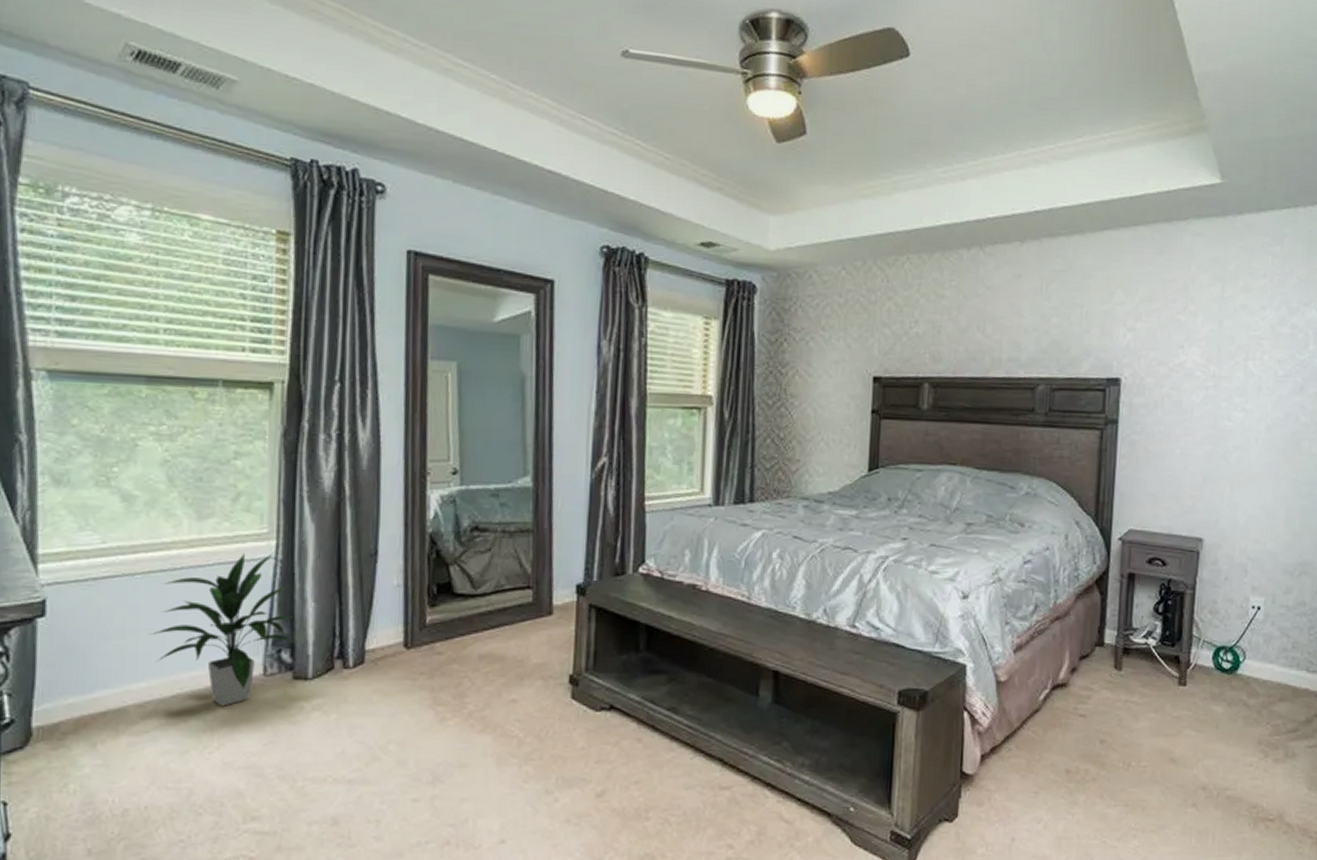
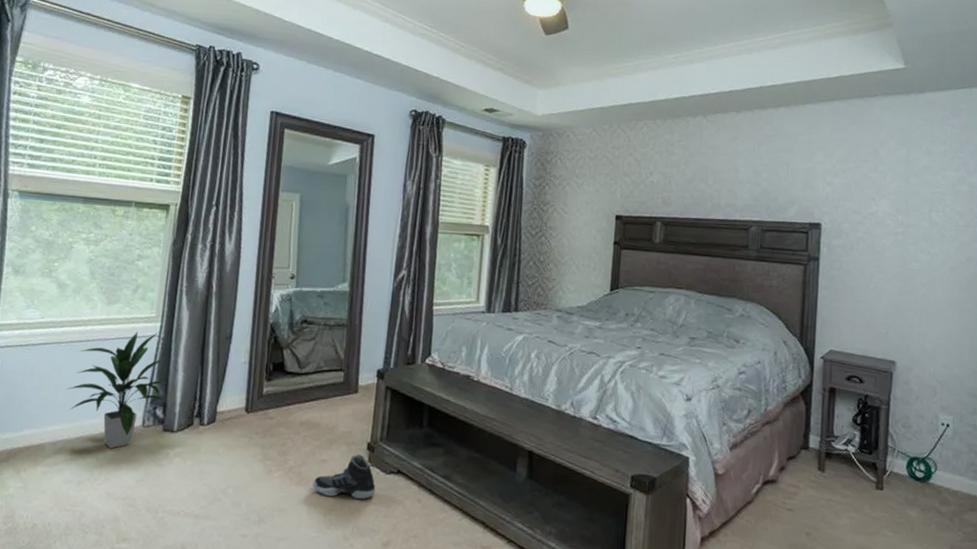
sneaker: none [501,690,583,745] -> present [312,454,376,500]

